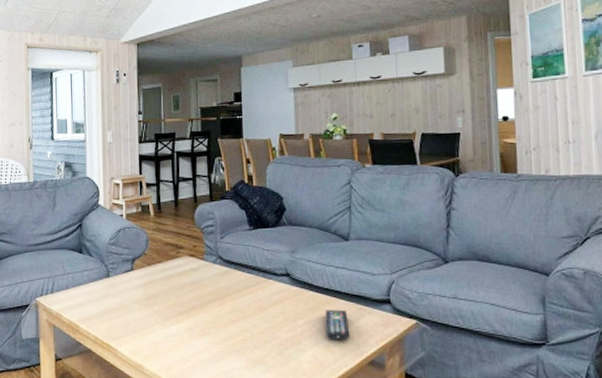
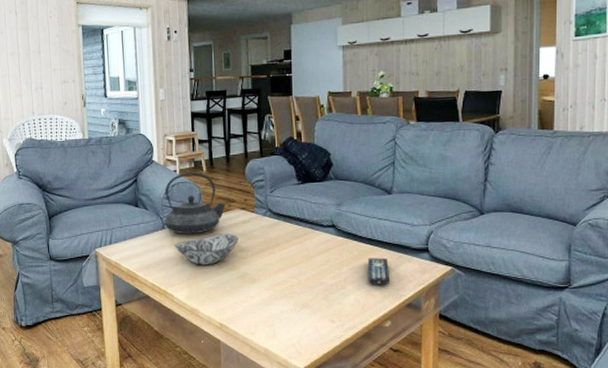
teapot: none [109,216,174,282] -> present [165,172,226,234]
decorative bowl: none [118,281,187,316] -> present [173,233,238,265]

